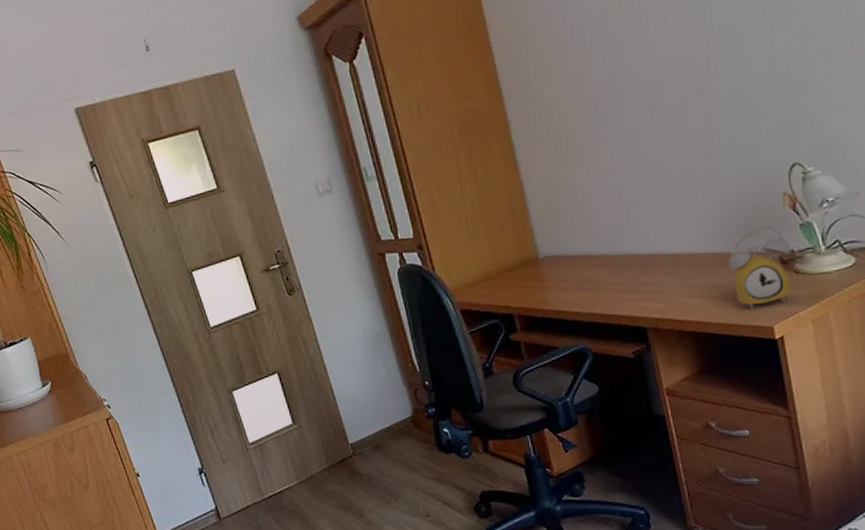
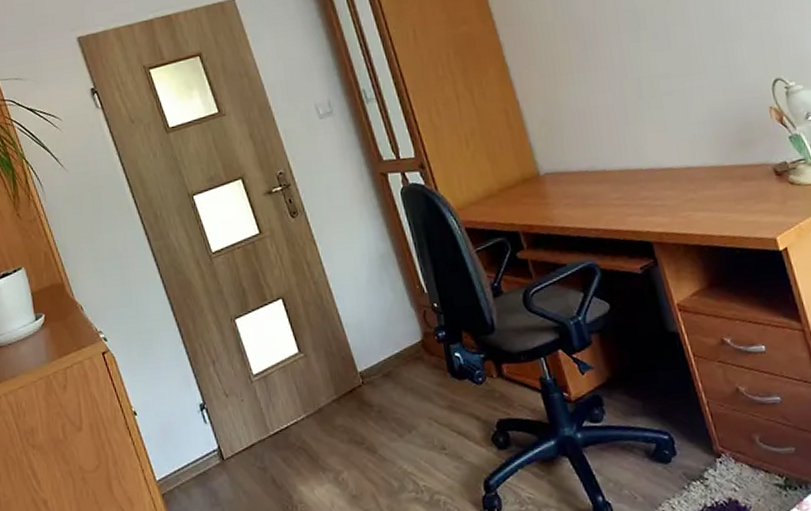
alarm clock: present [728,225,793,310] -> none [724,138,791,222]

